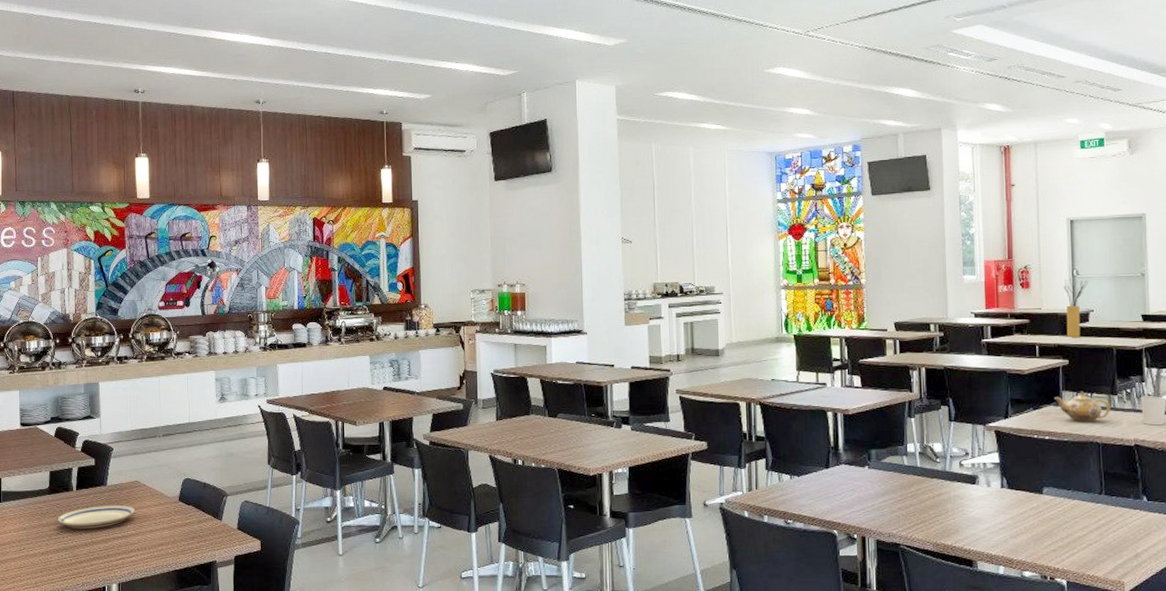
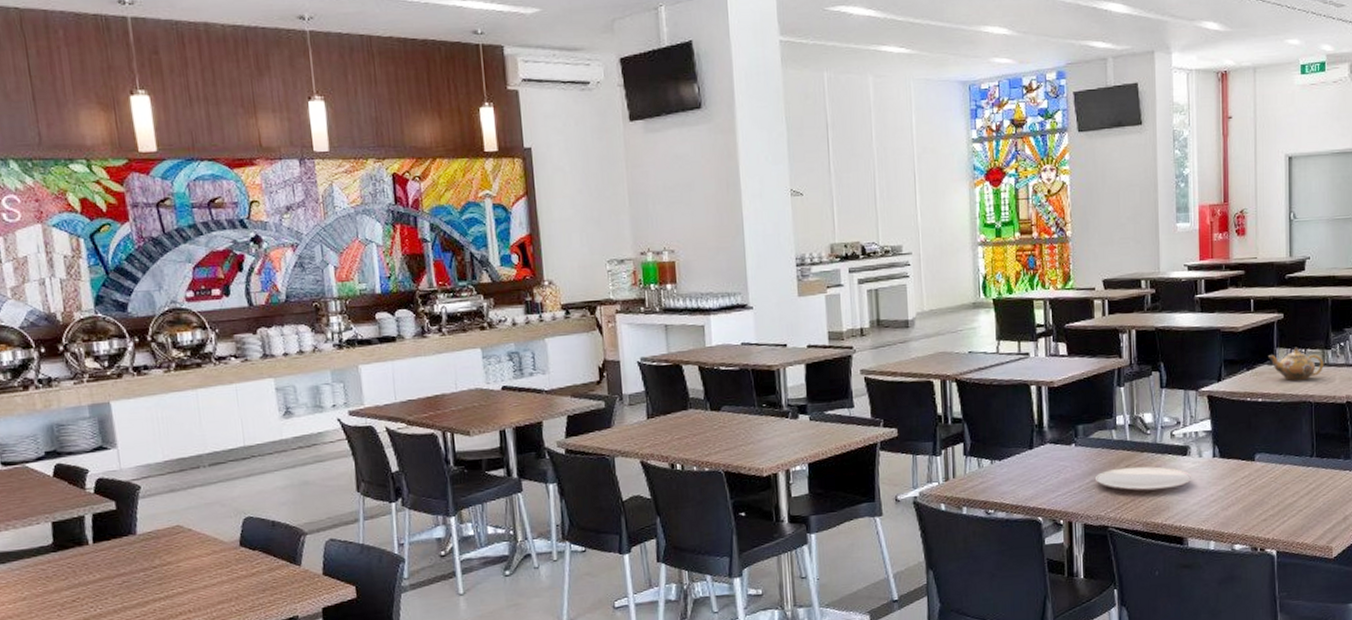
plate: present [57,505,135,530] -> none [70,557,180,594]
plate: none [886,491,981,514] -> present [1094,466,1192,492]
vase: present [1063,278,1089,338] -> none [1280,223,1306,290]

